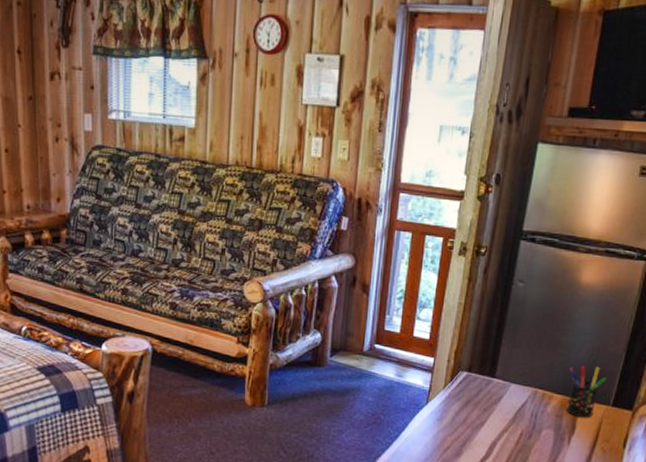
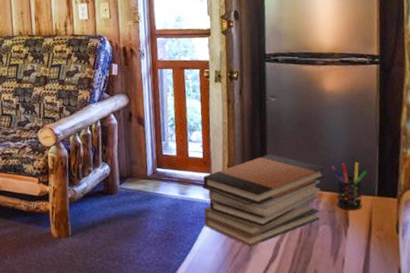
book stack: none [418,345,563,442] -> present [202,154,326,247]

